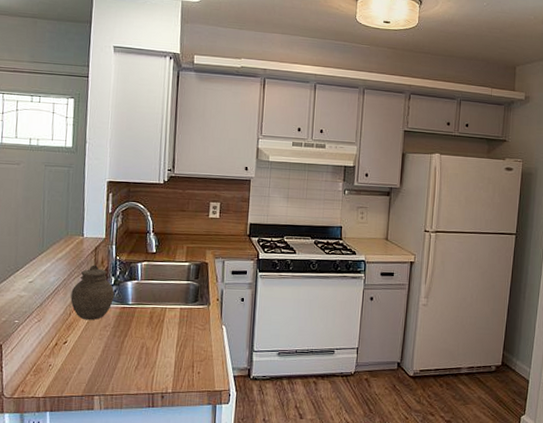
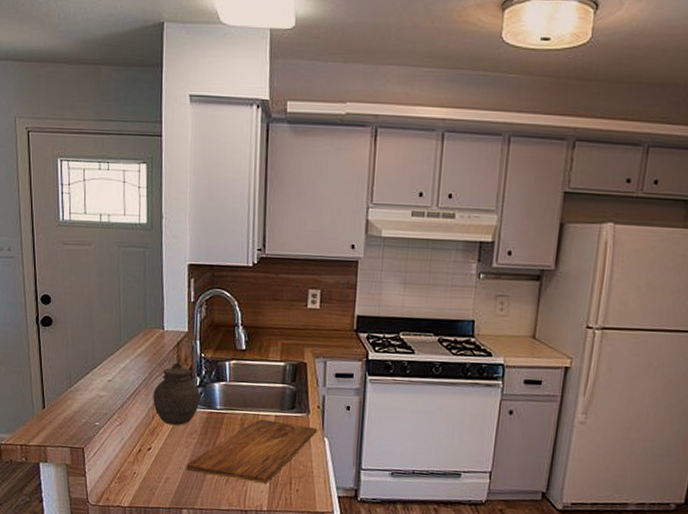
cutting board: none [99,311,217,369] -> present [186,418,318,485]

